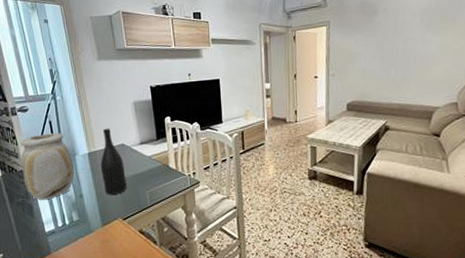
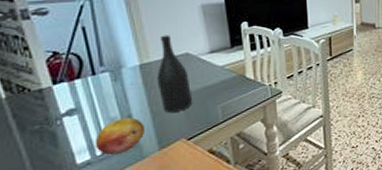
vase: present [20,133,74,200] -> none [36,41,120,126]
fruit: none [57,197,92,227] -> present [95,117,144,155]

